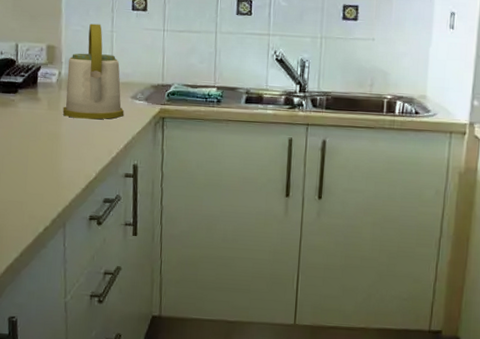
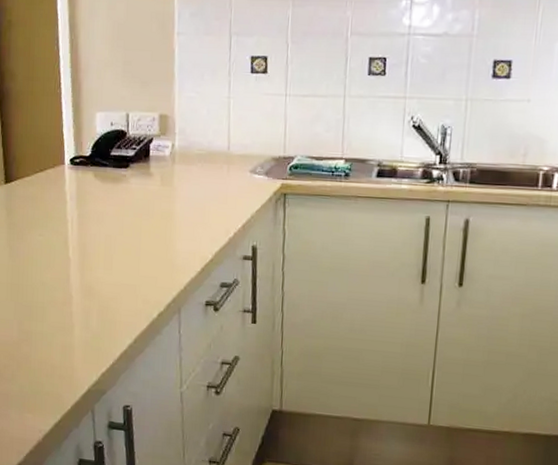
kettle: present [62,23,124,120] -> none [176,89,243,196]

